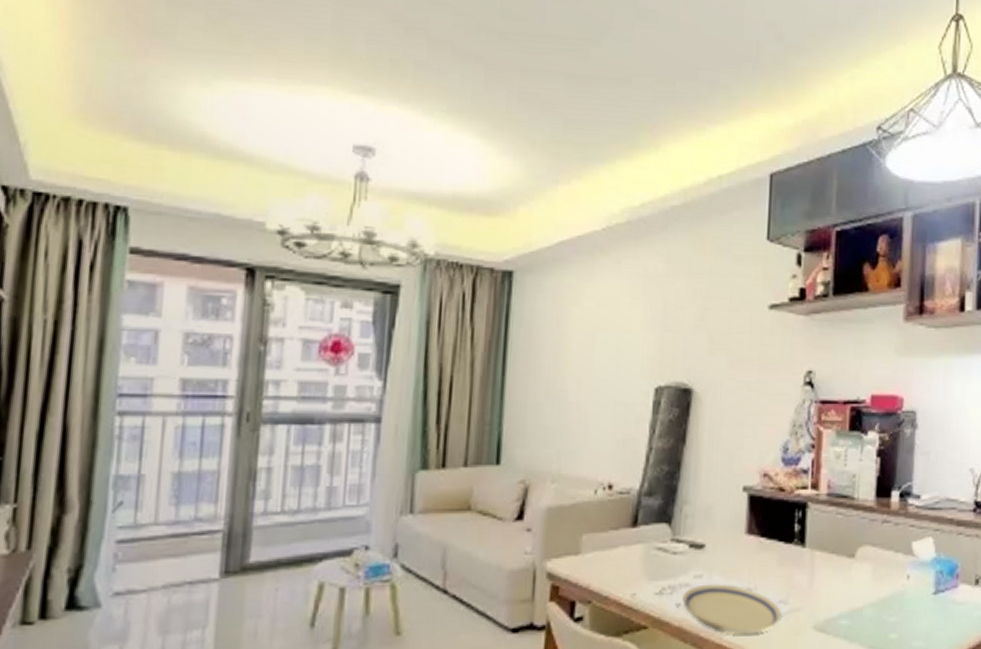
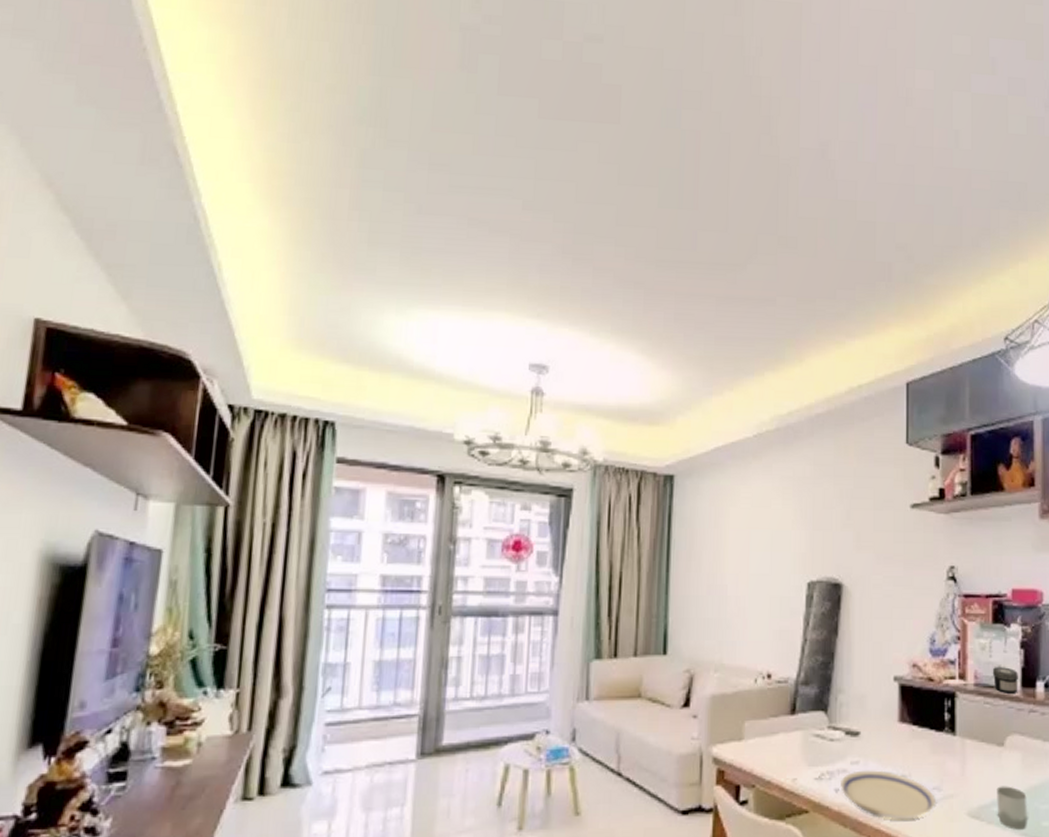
cup: none [844,598,876,644] -> present [997,786,1028,831]
jar: none [846,476,873,503] -> present [992,667,1018,693]

